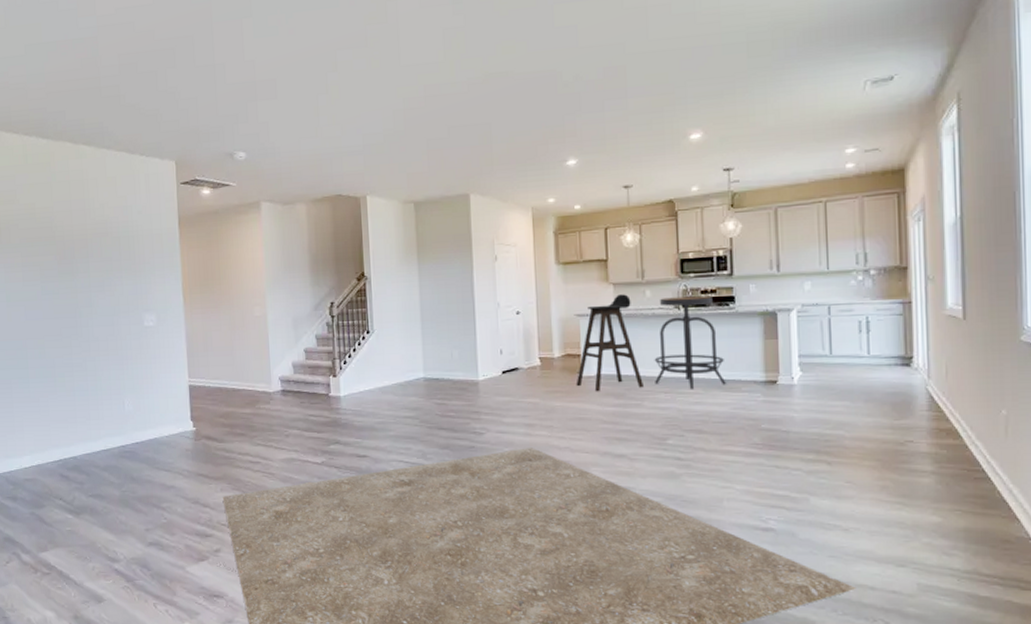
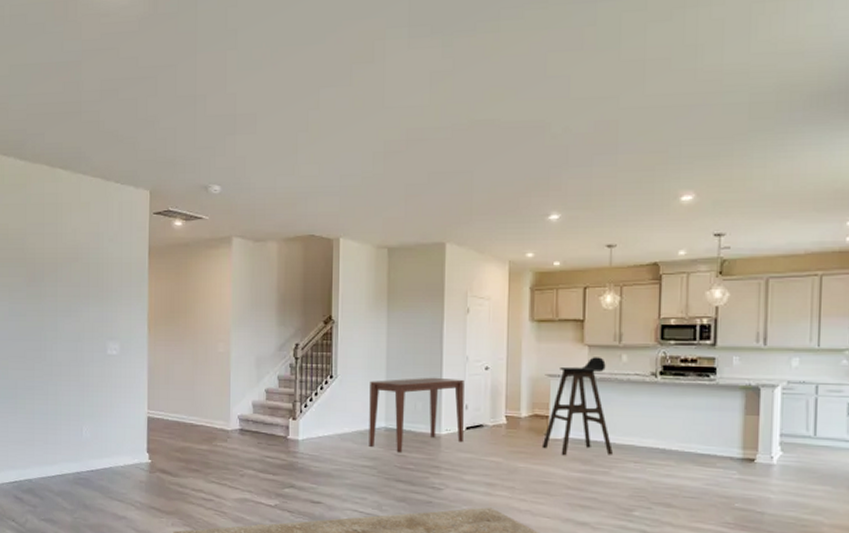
console table: none [406,325,500,402] -> present [369,377,464,453]
bar stool: present [654,296,726,390] -> none [625,364,701,462]

